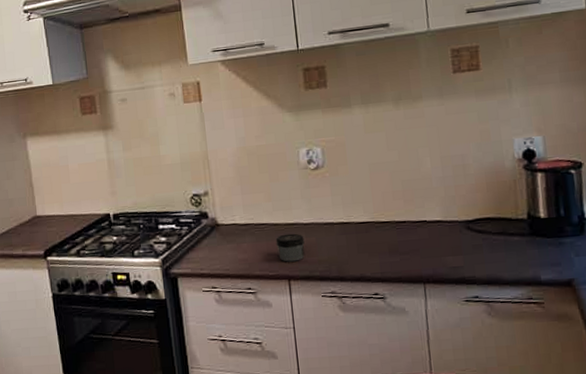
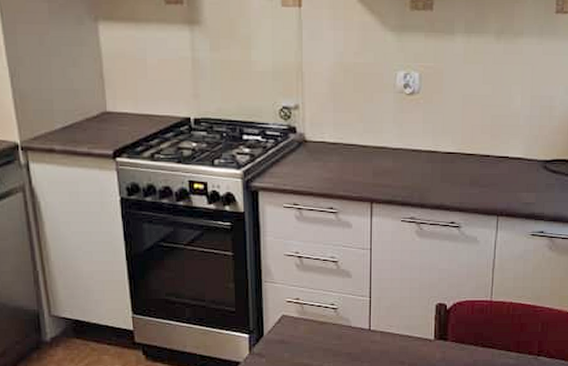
jar: present [275,233,305,262] -> none [363,157,391,185]

